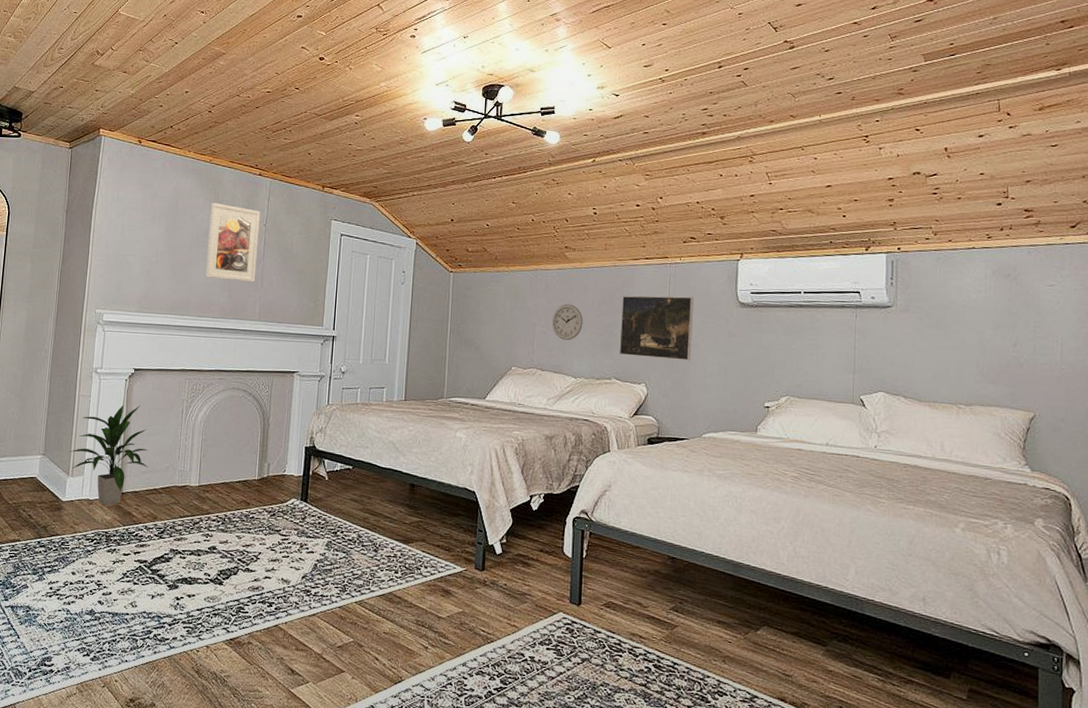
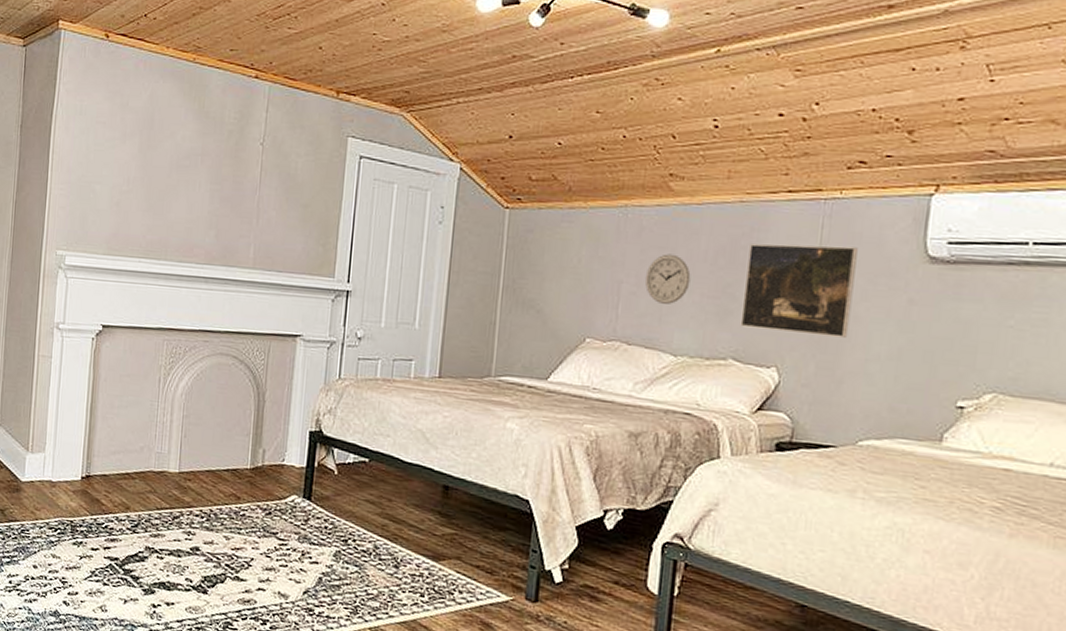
indoor plant: present [70,404,149,506] -> none [29,369,120,490]
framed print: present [205,202,261,282] -> none [187,114,257,219]

